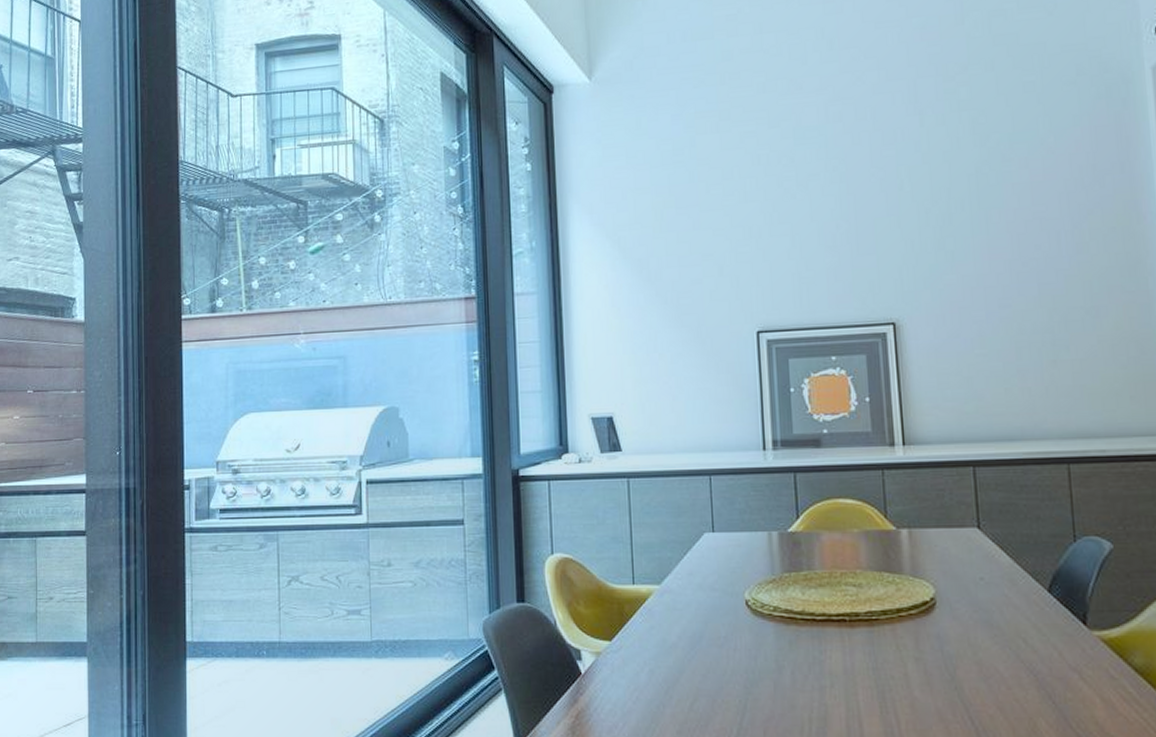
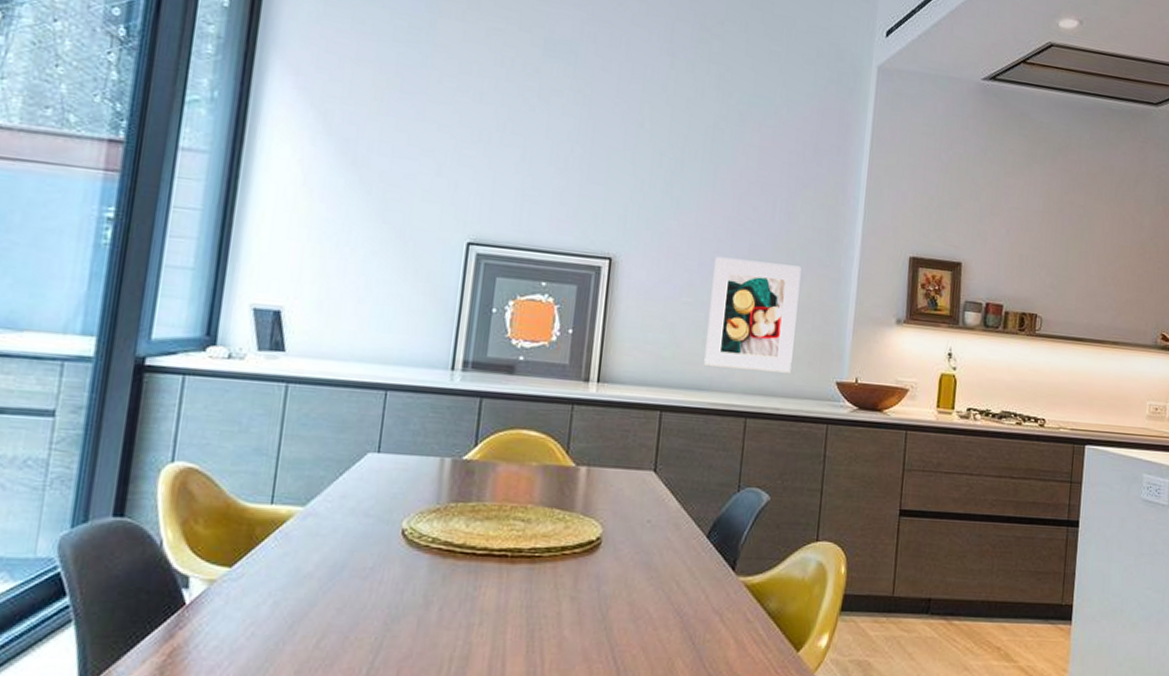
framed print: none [1003,297,1111,415] -> present [704,256,801,373]

